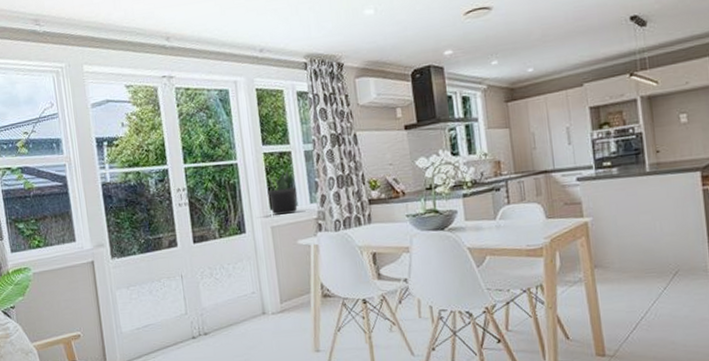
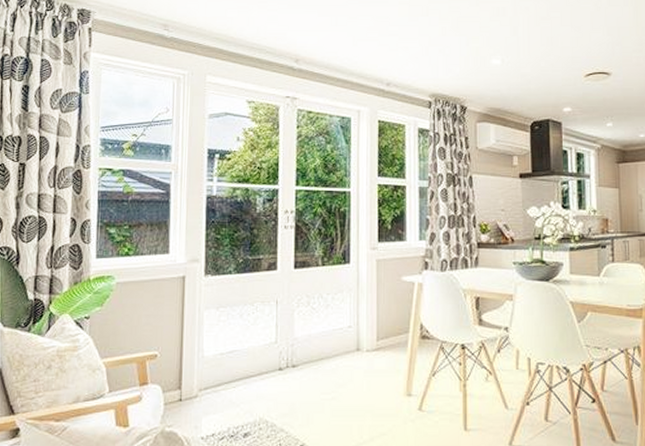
planter: present [267,169,298,215] -> none [377,202,407,248]

